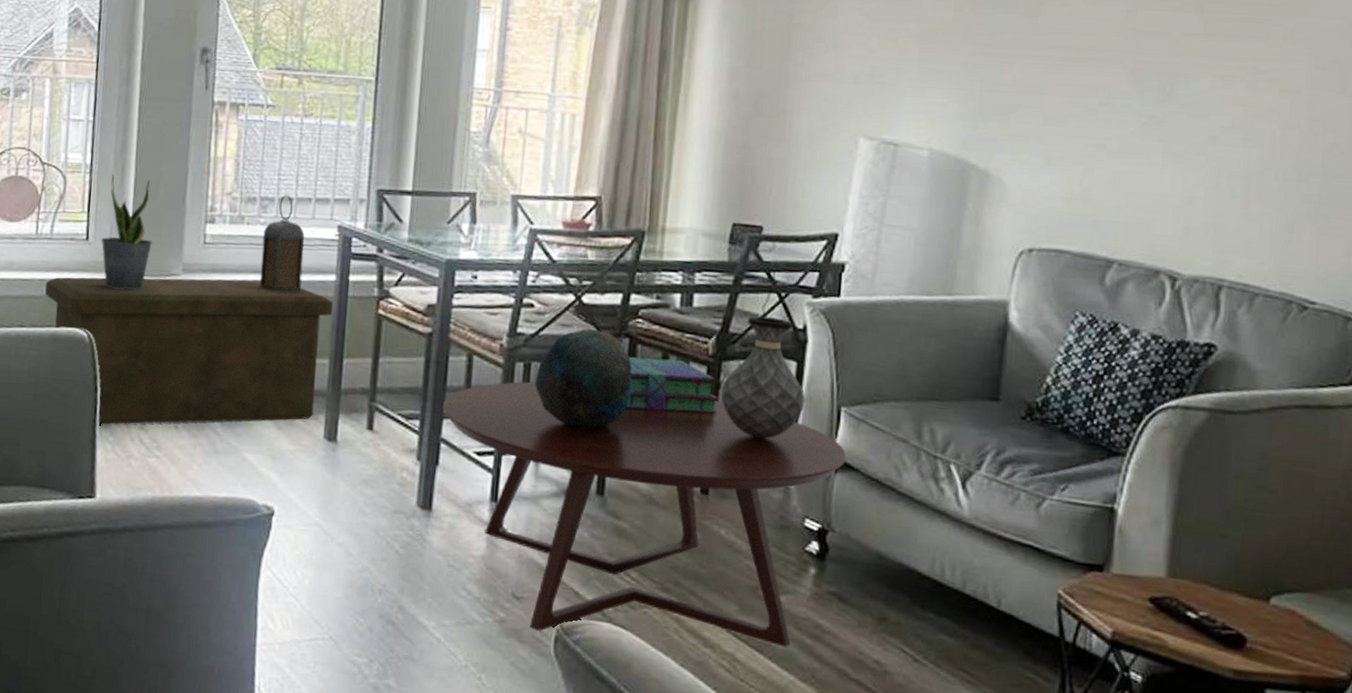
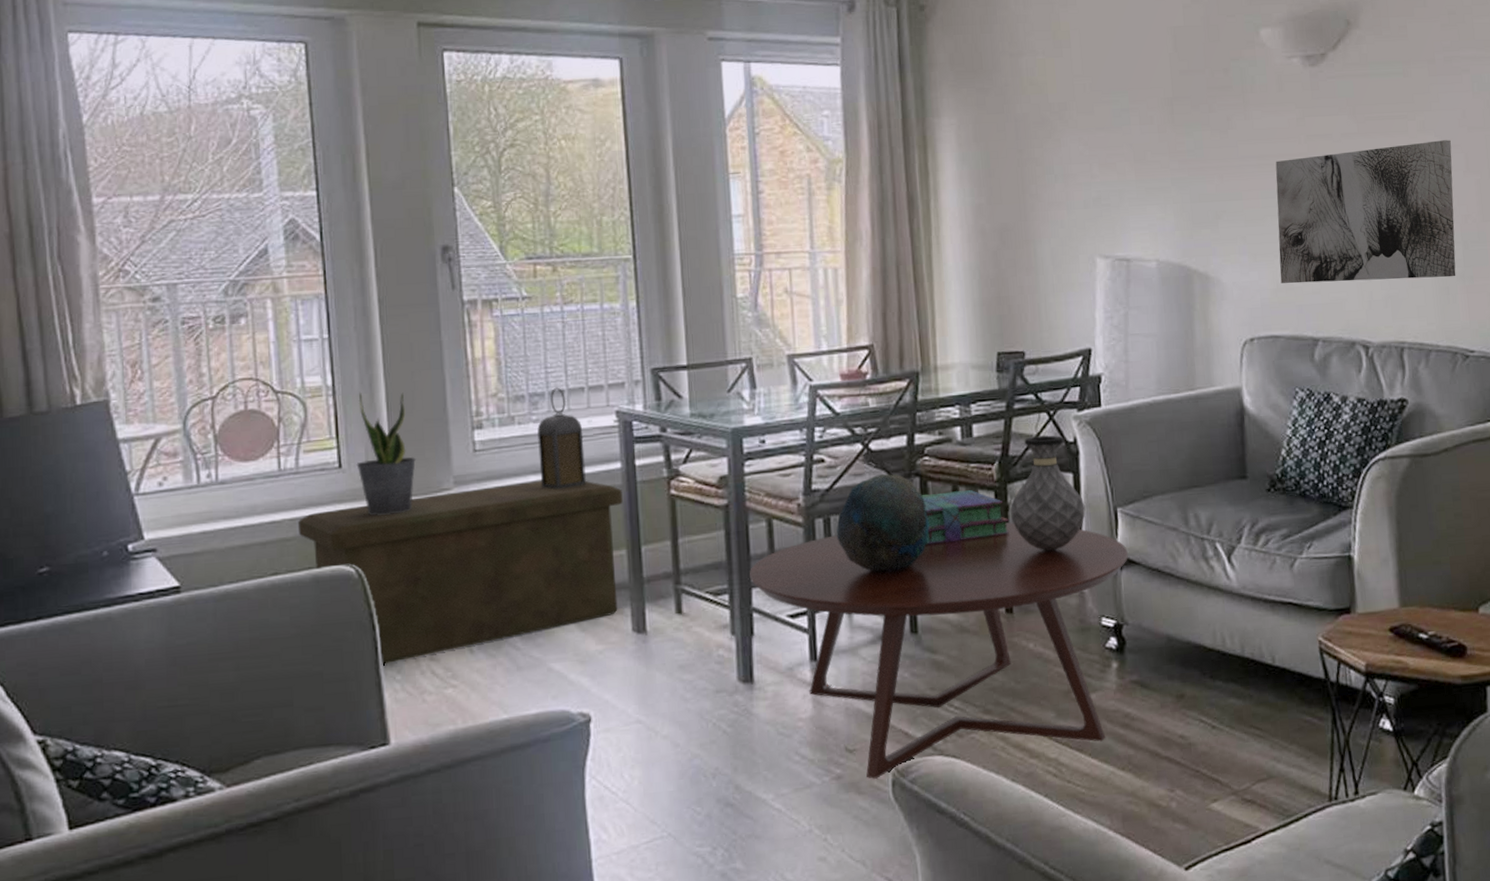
wall art: none [1076,53,1326,214] -> present [1275,140,1456,284]

